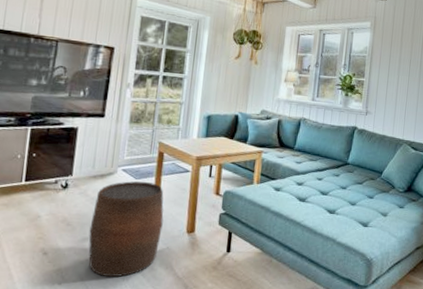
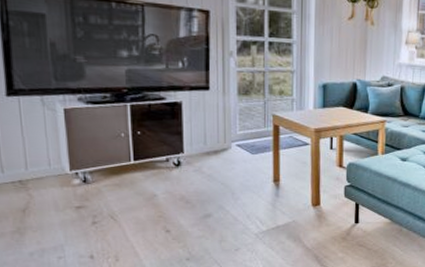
stool: present [88,181,164,278] -> none [210,156,286,252]

